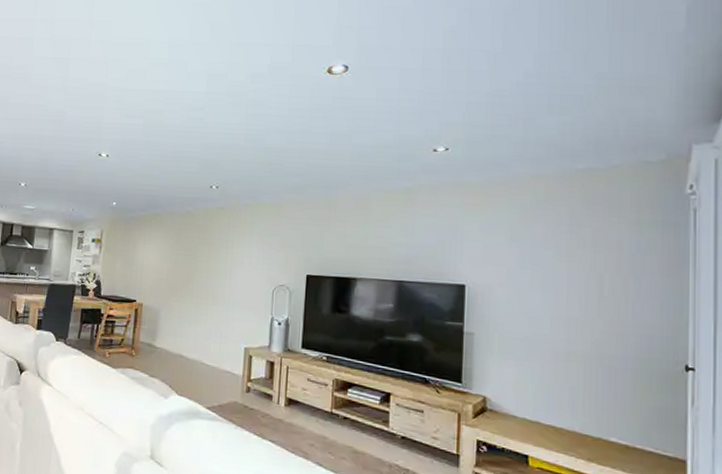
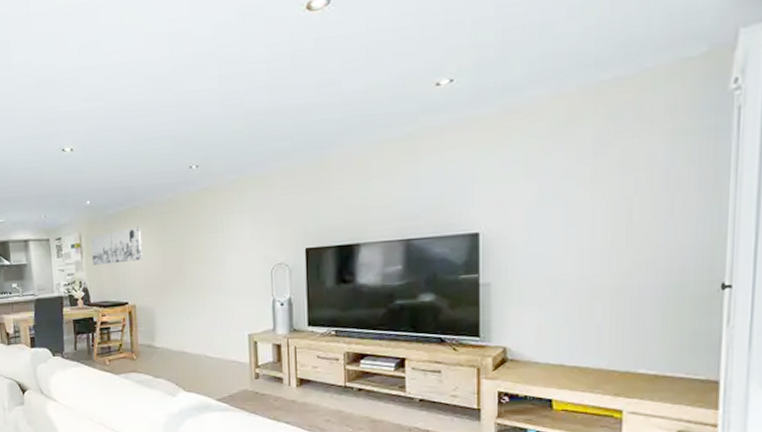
wall art: none [108,231,159,263] -> present [90,226,144,265]

